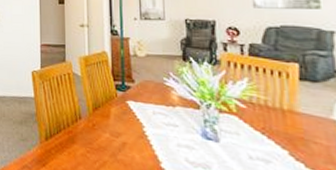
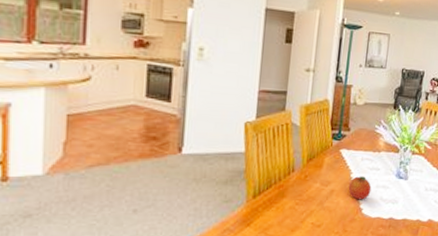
fruit: none [142,130,172,159] -> present [348,176,372,200]

